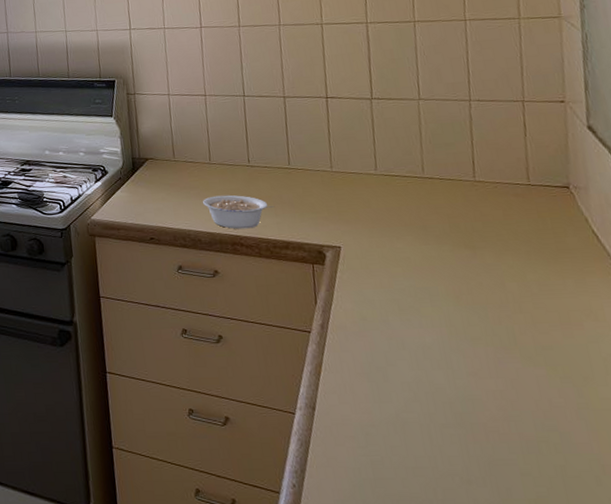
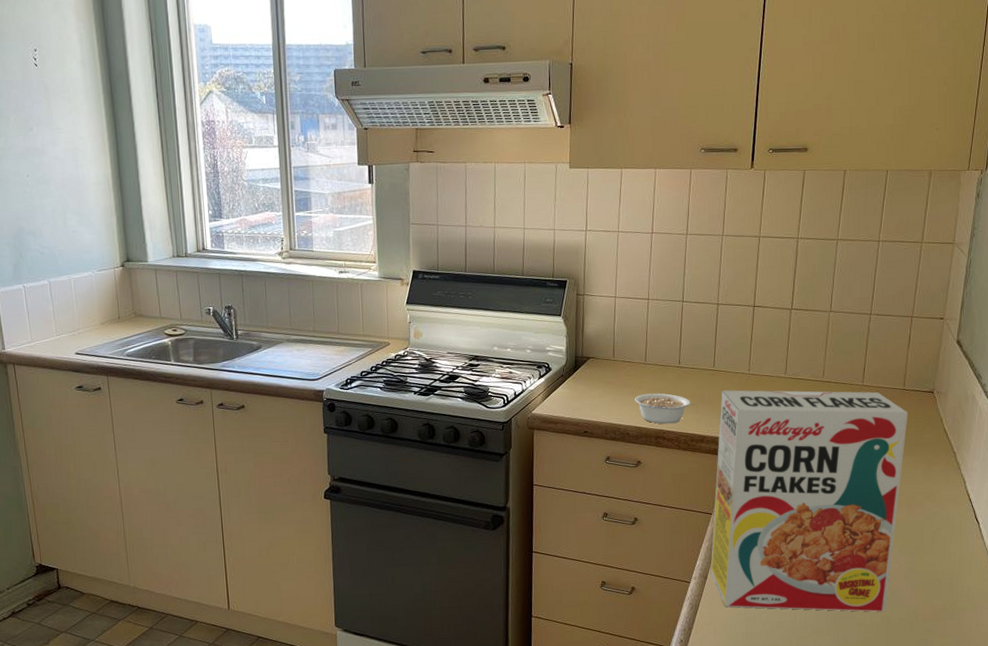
cereal box: none [302,188,558,461] -> present [710,390,908,612]

